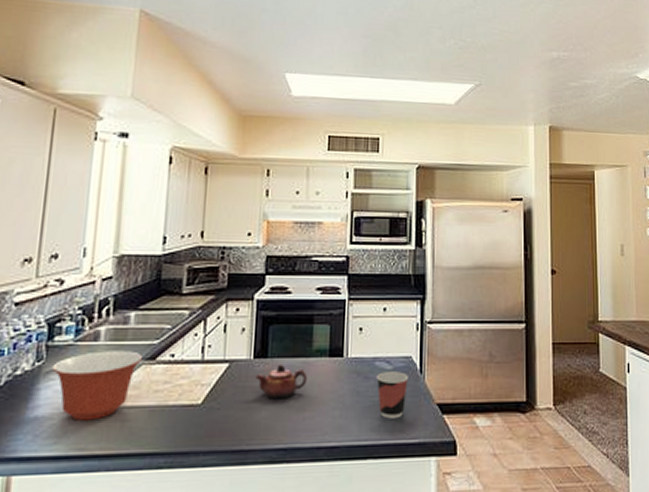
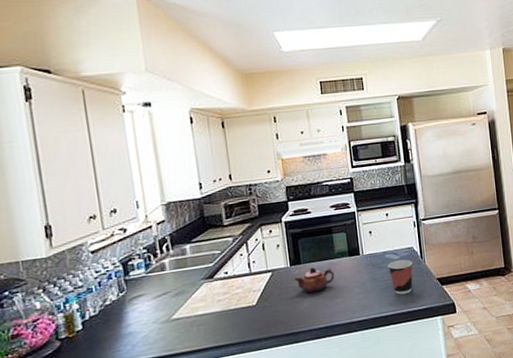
mixing bowl: present [52,351,143,421] -> none [133,274,204,331]

